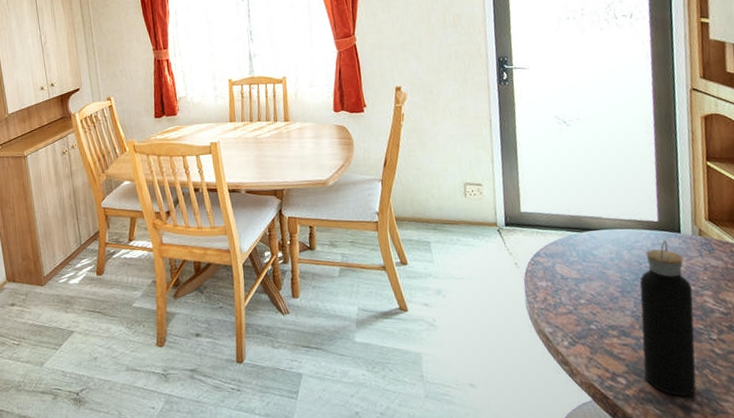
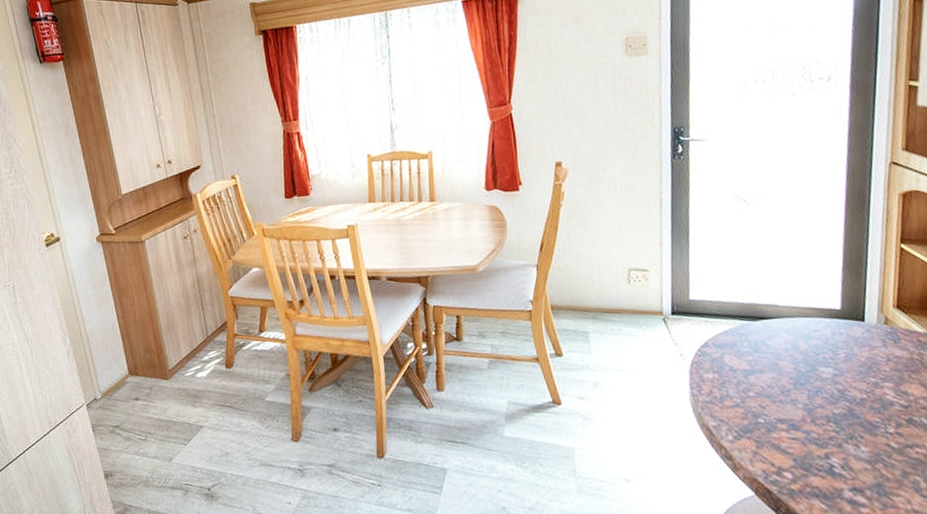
water bottle: present [639,240,696,396] -> none [812,329,872,491]

